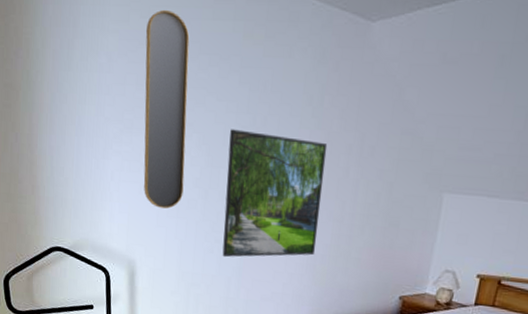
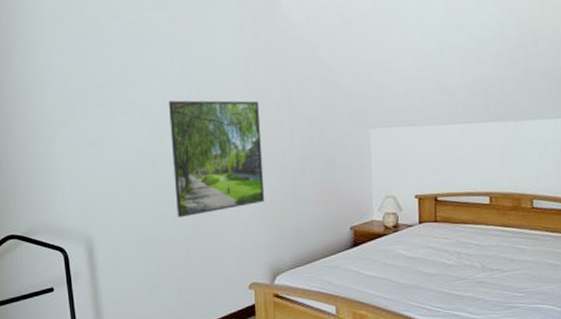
home mirror: present [143,10,190,209] -> none [79,9,132,182]

